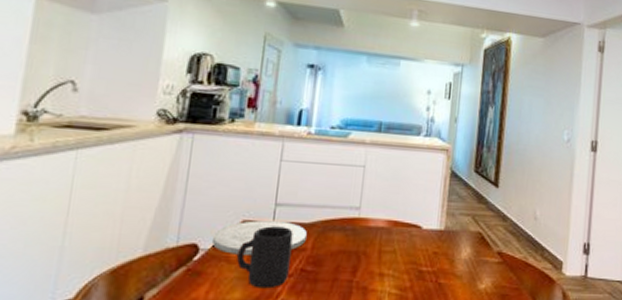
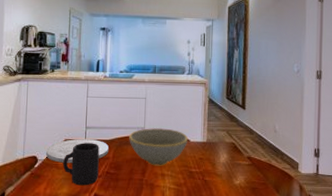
bowl: none [337,208,421,262] -> present [129,128,189,166]

